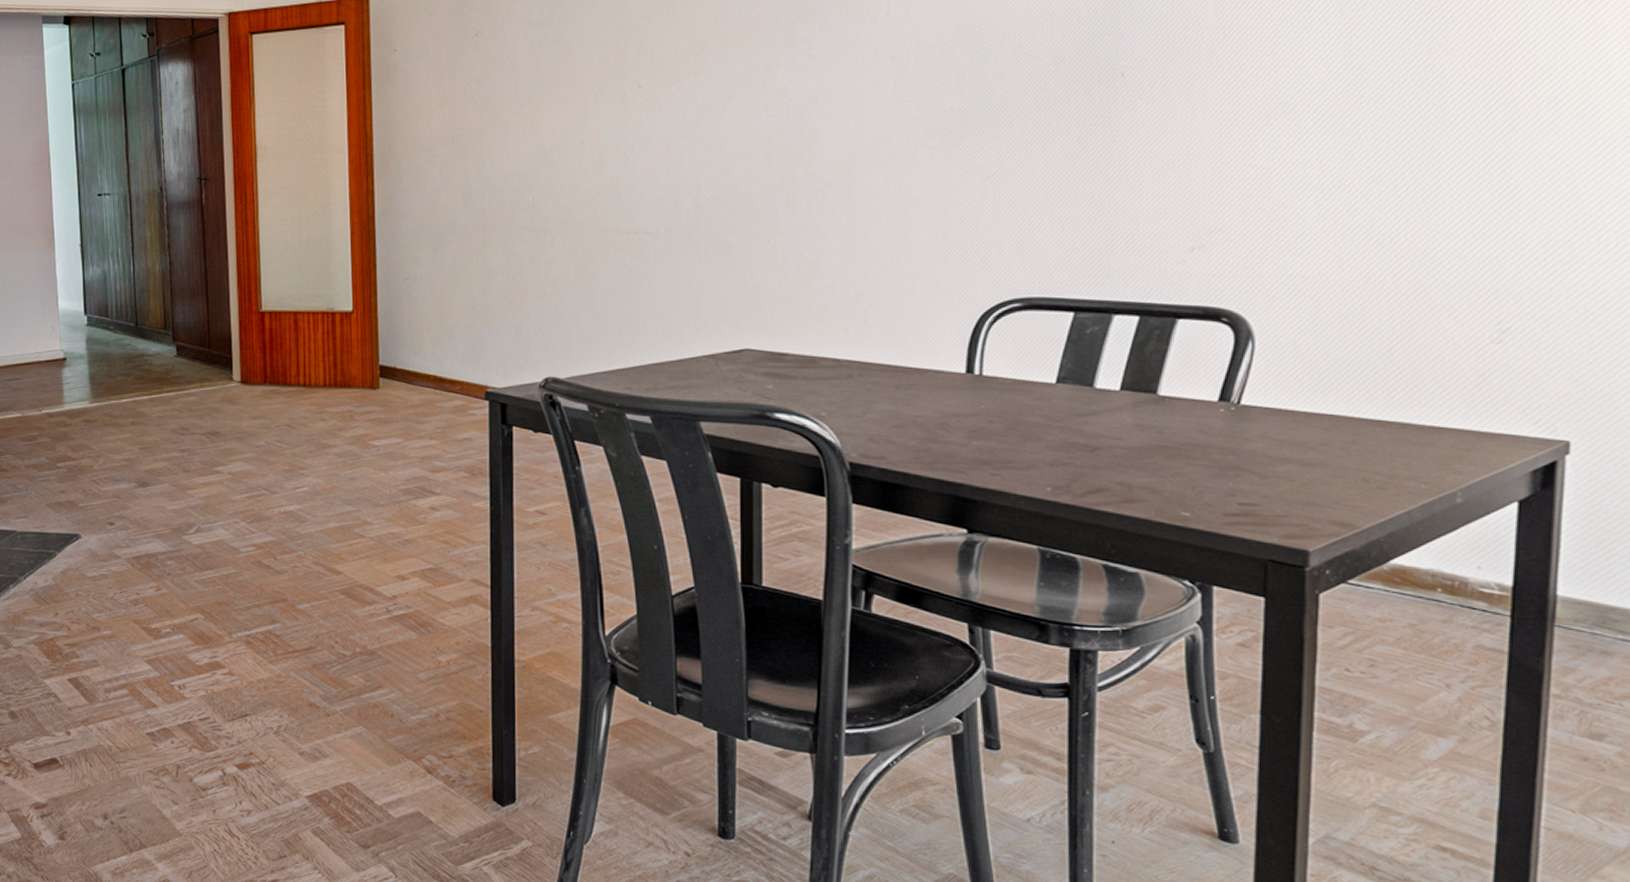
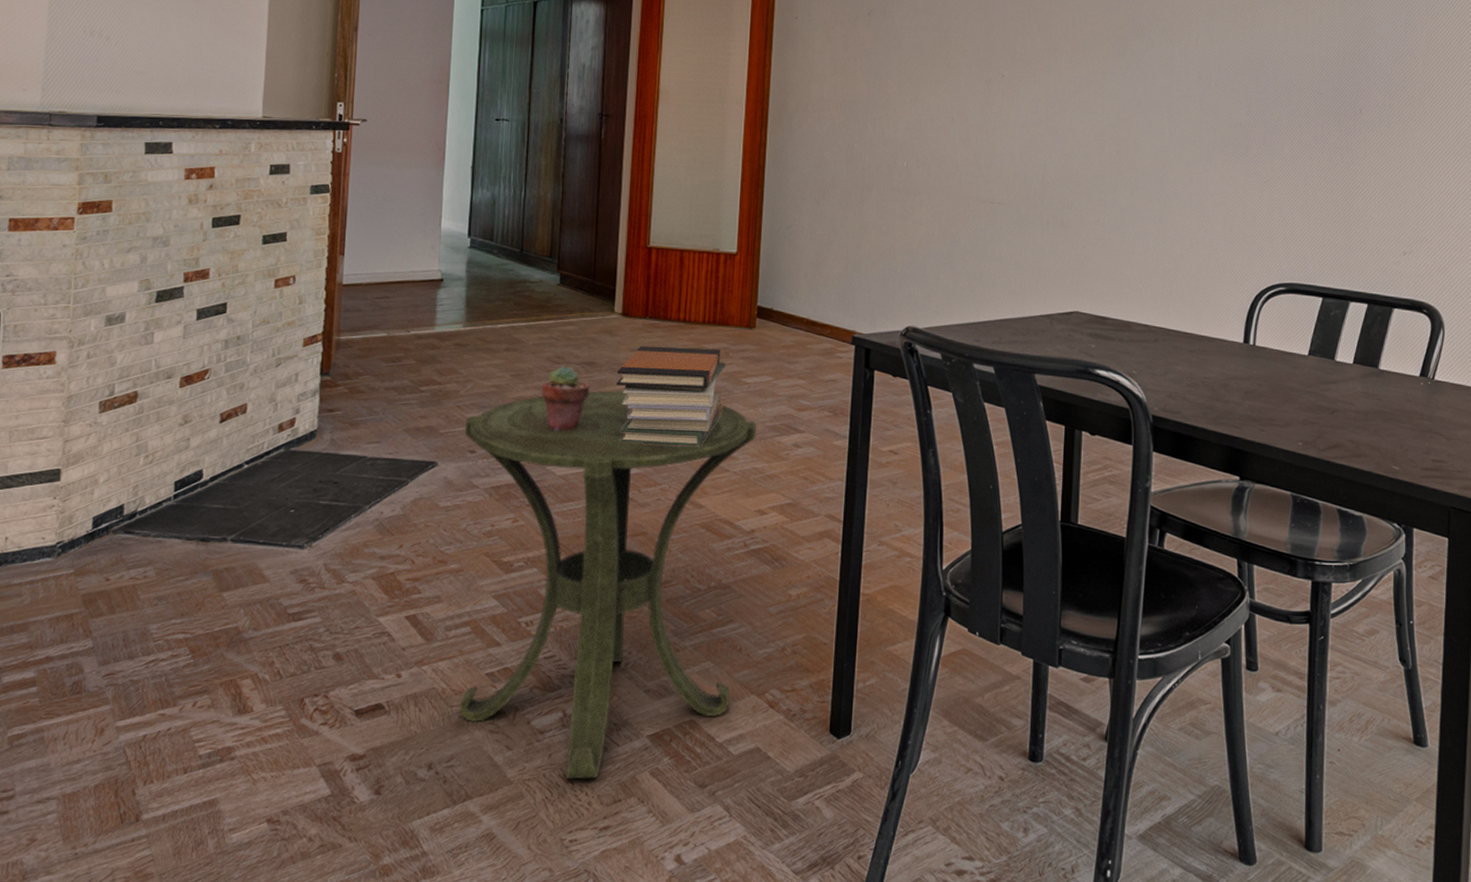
side table: none [101,459,391,835] -> present [458,390,757,780]
potted succulent: none [169,437,217,501] -> present [541,366,590,431]
book stack: none [241,412,351,513] -> present [616,345,725,447]

